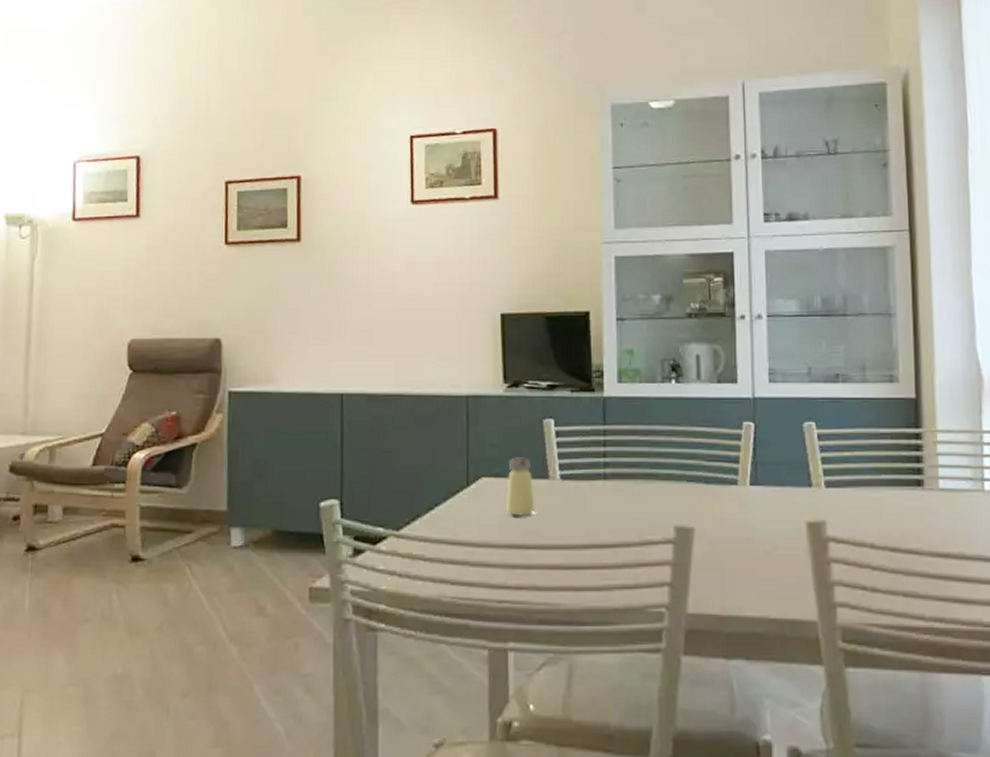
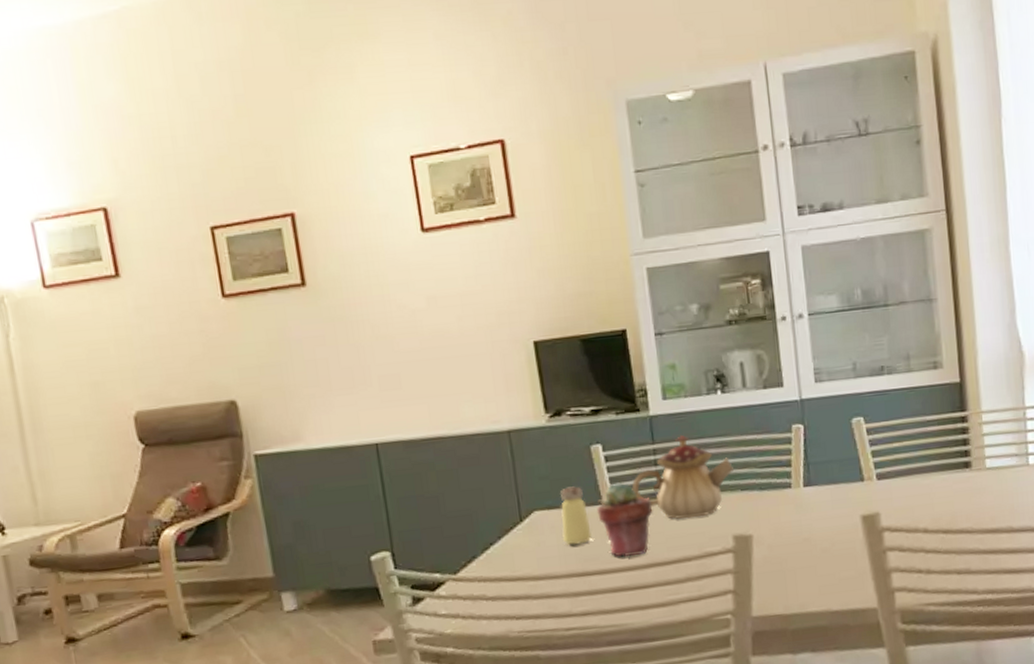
potted succulent: none [543,459,597,534] -> present [597,482,653,557]
teapot: none [579,418,681,503] -> present [632,434,734,520]

